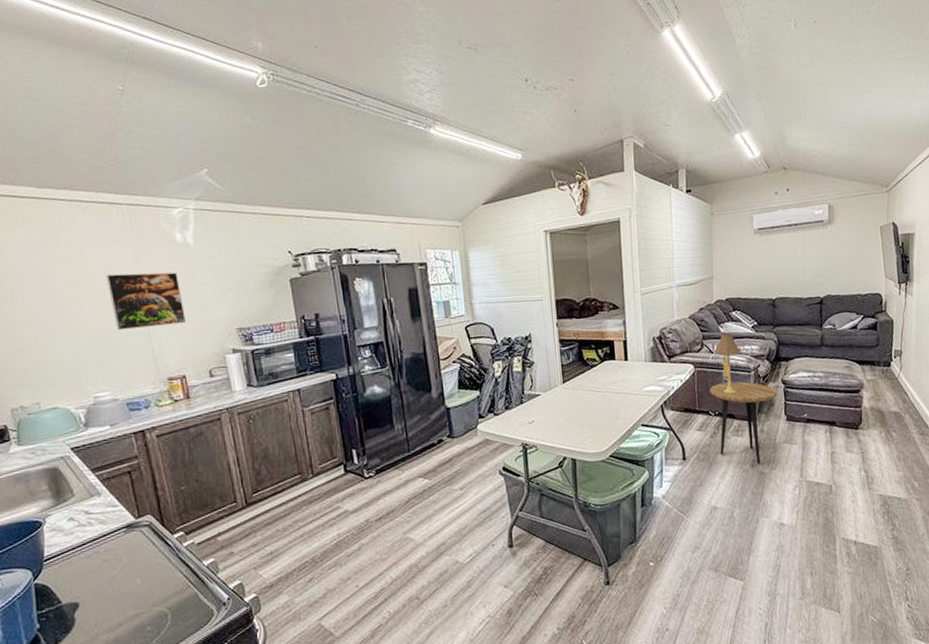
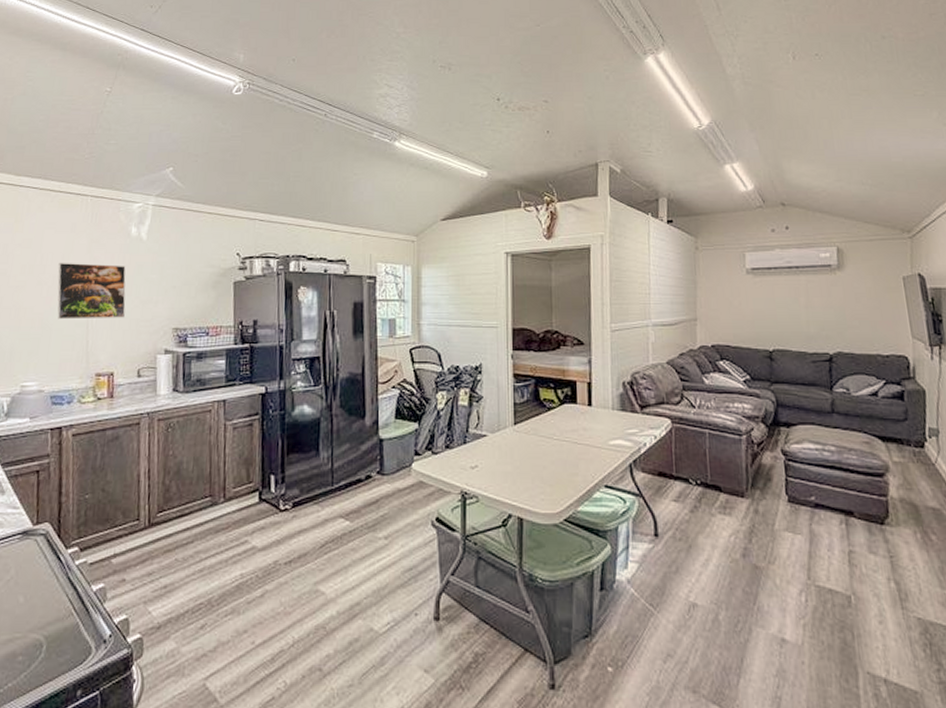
side table: present [710,381,777,465] -> none [690,446,775,555]
table lamp: present [713,331,741,394] -> none [695,383,730,460]

